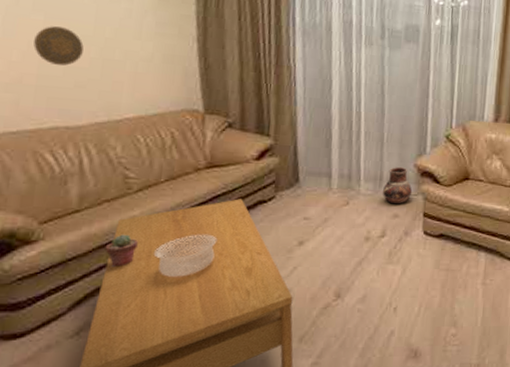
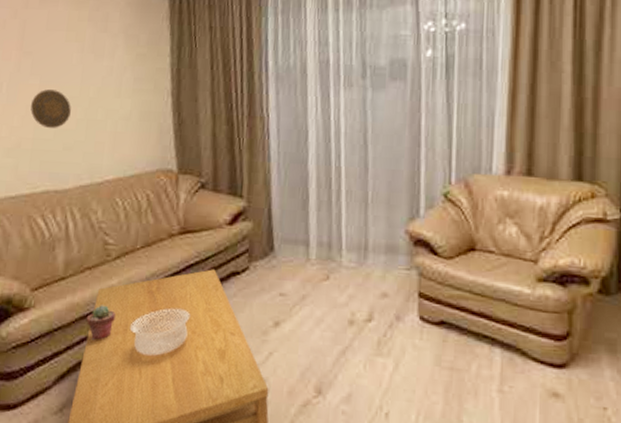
ceramic pot: present [382,167,413,205] -> none [367,234,404,281]

